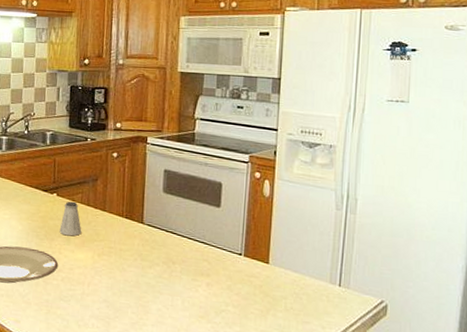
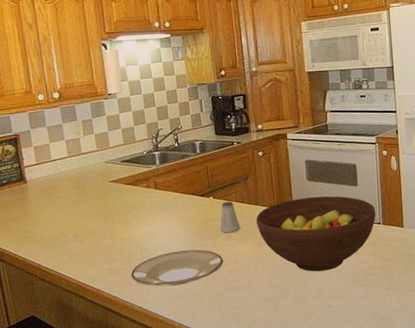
fruit bowl: none [100,210,238,298] -> present [256,196,376,272]

